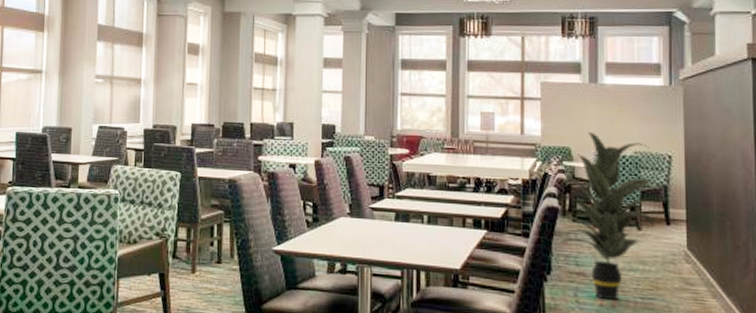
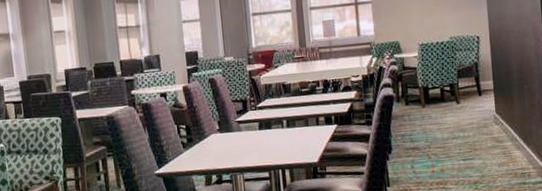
indoor plant: present [558,132,664,301] -> none [393,25,475,166]

